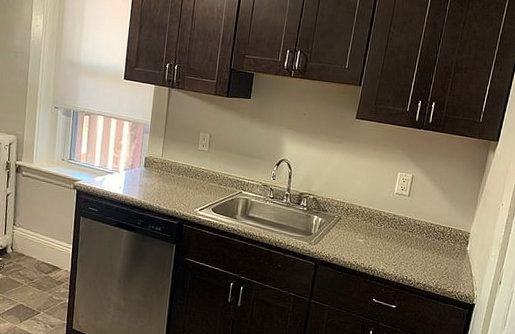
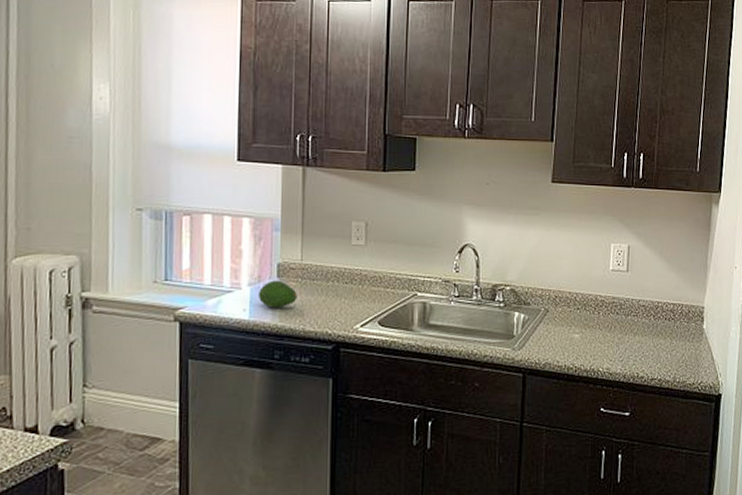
fruit: none [130,169,157,189] -> present [257,280,297,308]

